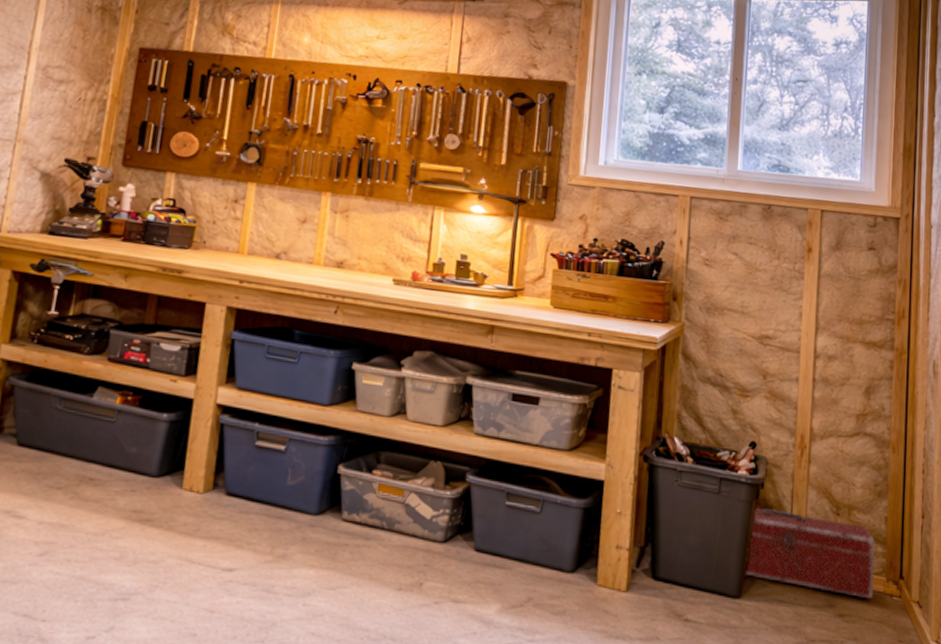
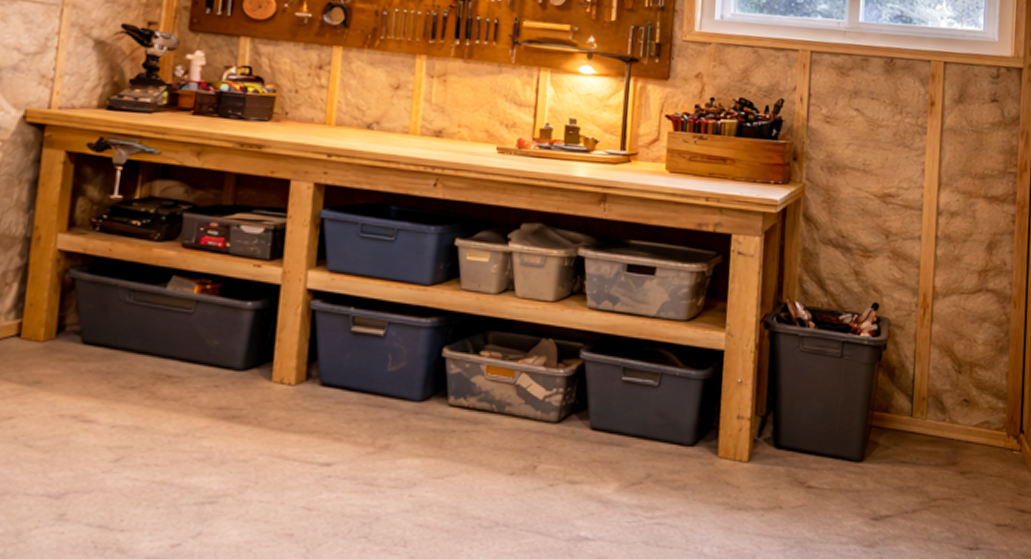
toolbox: present [745,508,876,598] -> none [868,370,997,454]

